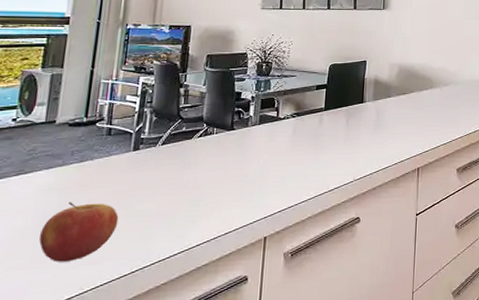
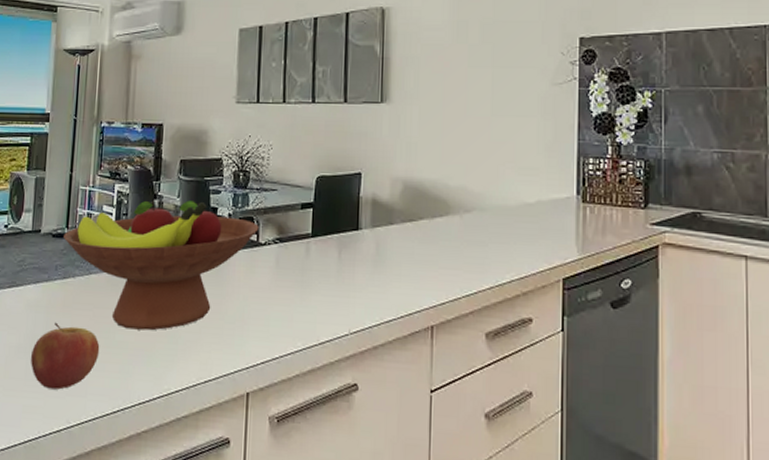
fruit bowl: none [82,87,279,199] -> present [64,200,259,331]

